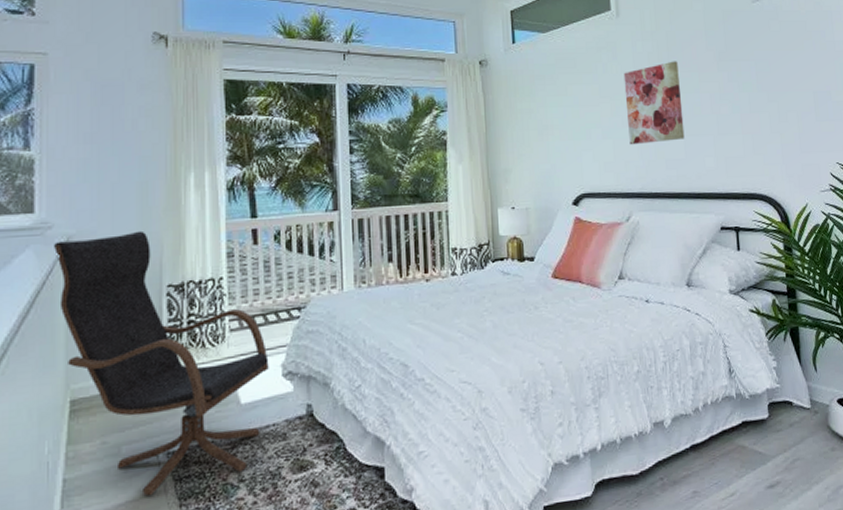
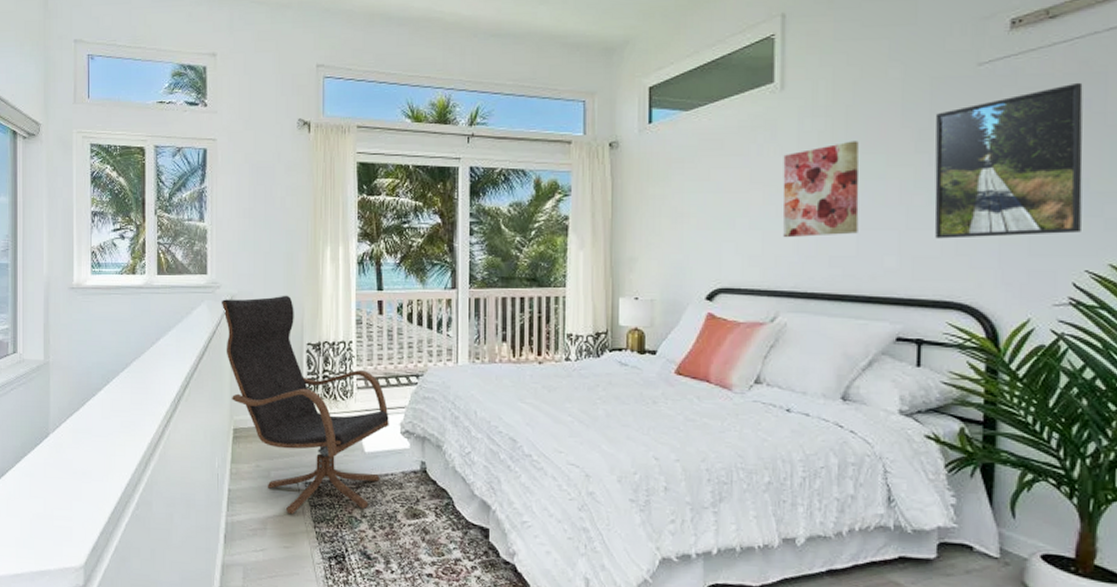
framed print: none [729,18,830,141] -> present [934,82,1083,239]

